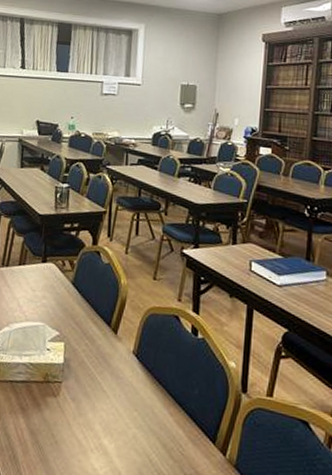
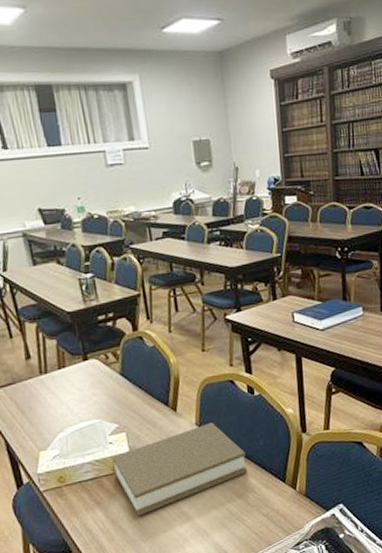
book: none [45,354,178,436] -> present [112,423,248,516]

